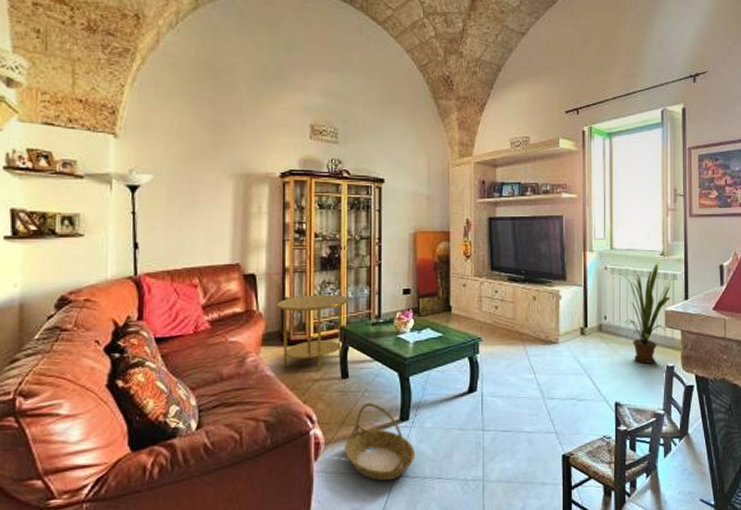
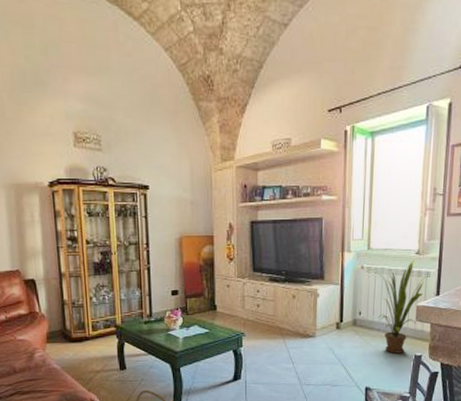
side table: present [277,294,348,371] -> none [57,296,121,364]

